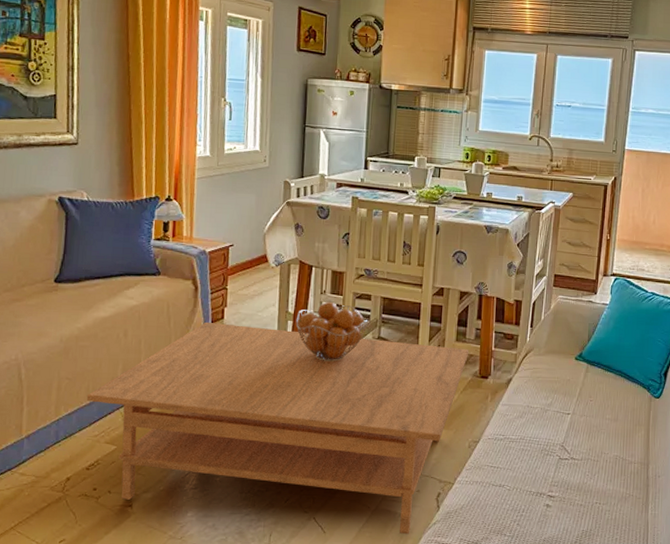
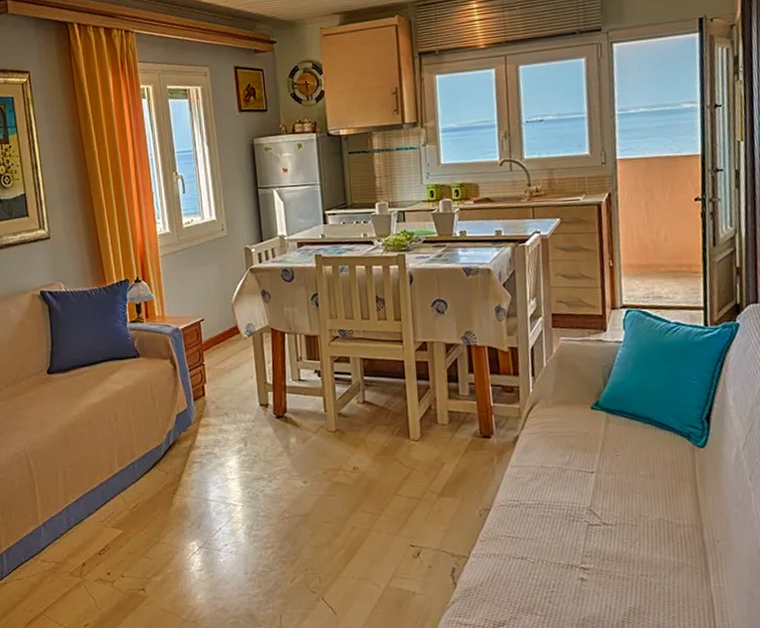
coffee table: present [86,321,468,535] -> none [89,400,465,615]
fruit basket: present [296,301,368,362] -> none [275,368,350,432]

